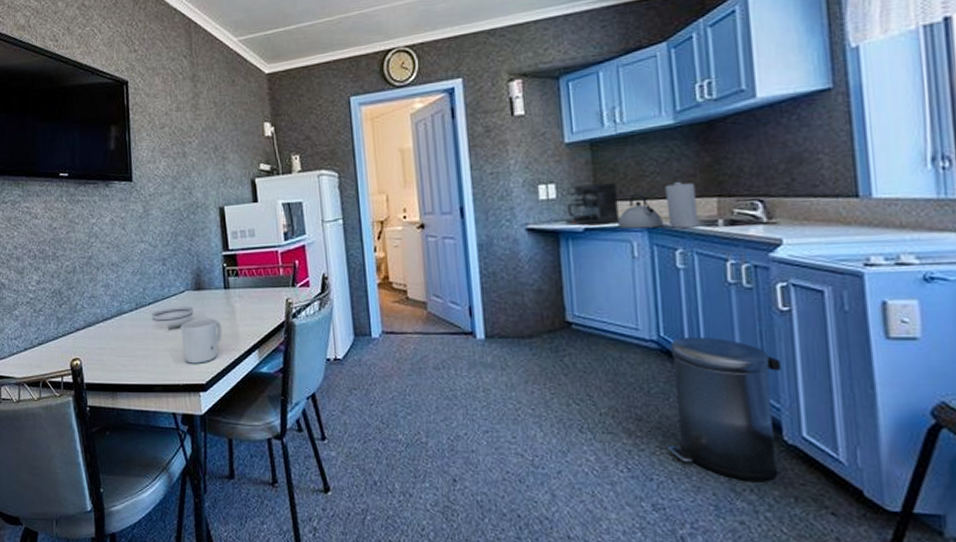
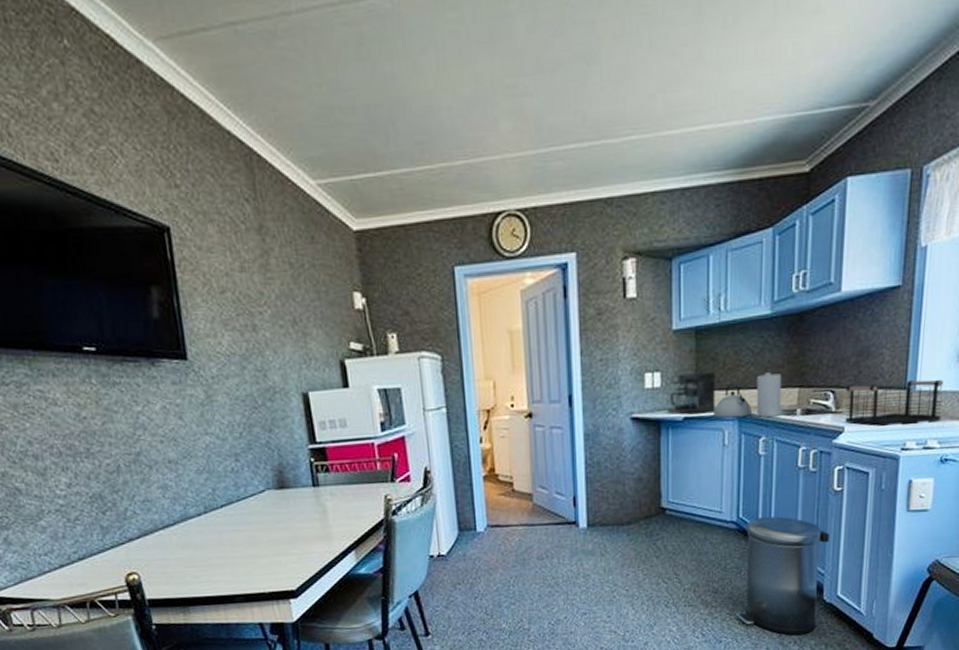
bowl: present [150,305,194,329] -> none [224,506,278,533]
mug: present [180,318,223,364] -> none [262,519,313,570]
dish rack: none [777,186,915,238] -> present [845,379,943,426]

